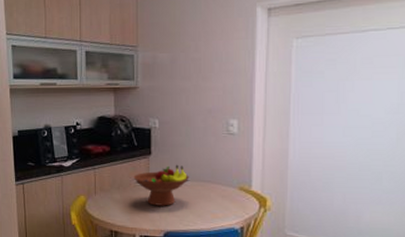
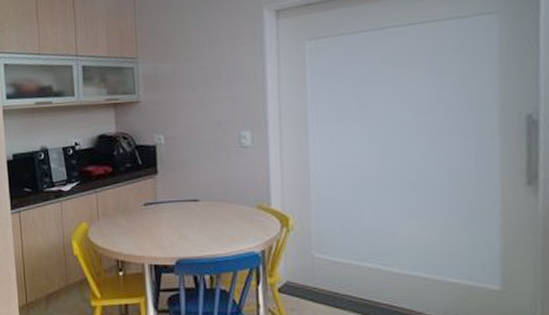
fruit bowl: present [133,164,189,206] -> none [139,183,200,230]

